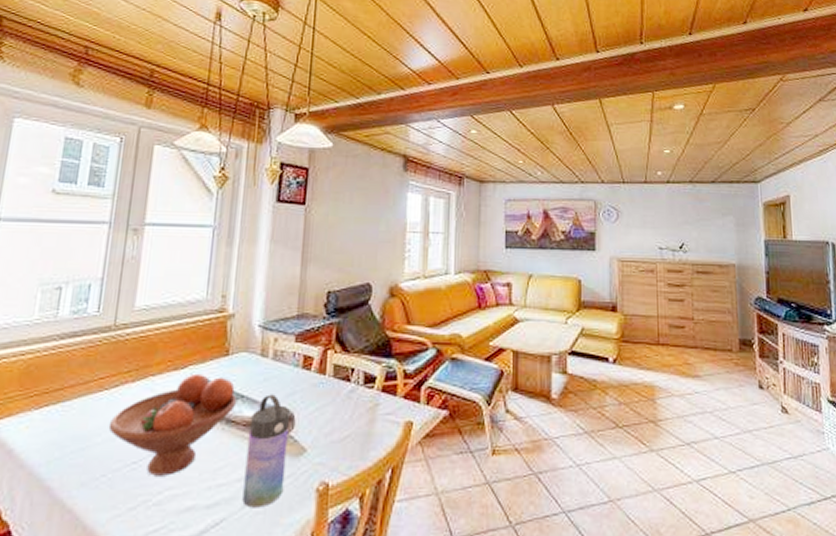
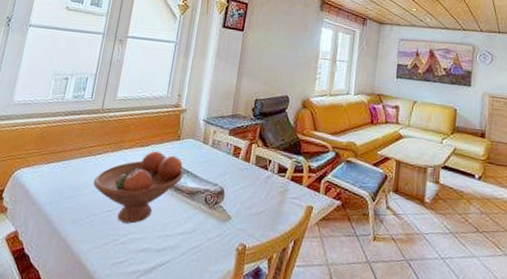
water bottle: present [242,394,290,508] -> none [182,172,222,257]

